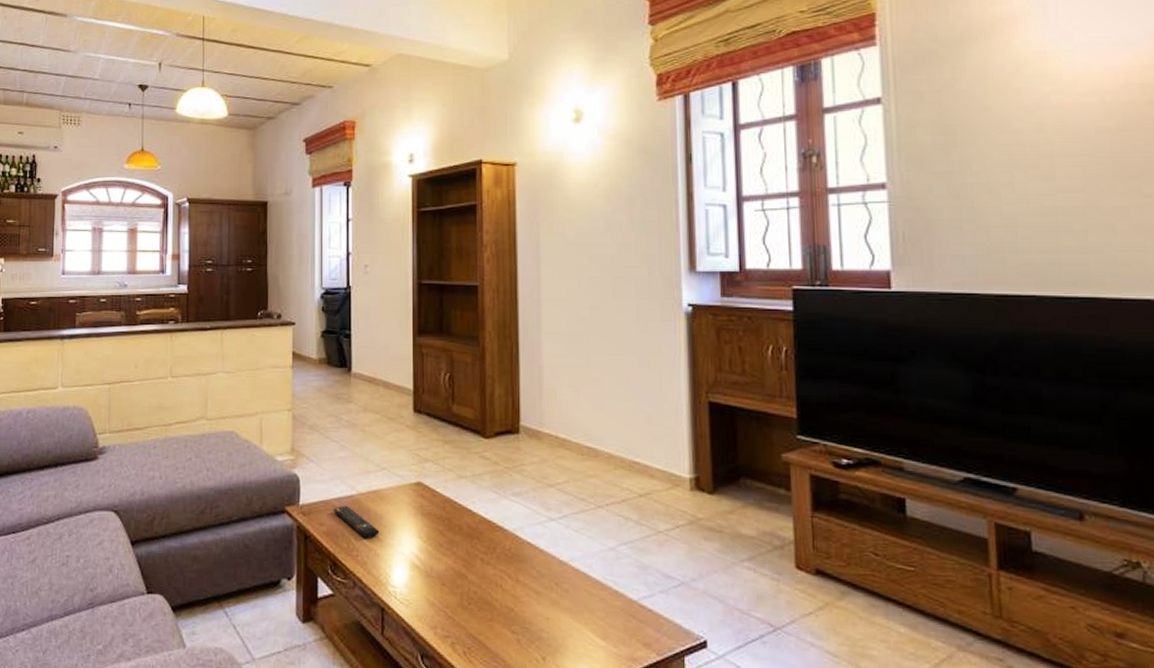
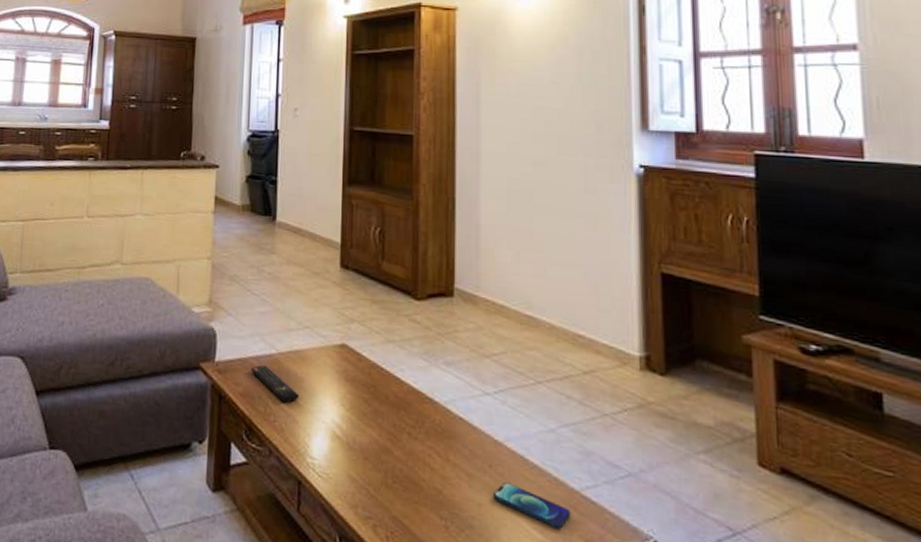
smartphone: none [559,597,630,635] -> present [493,482,571,529]

